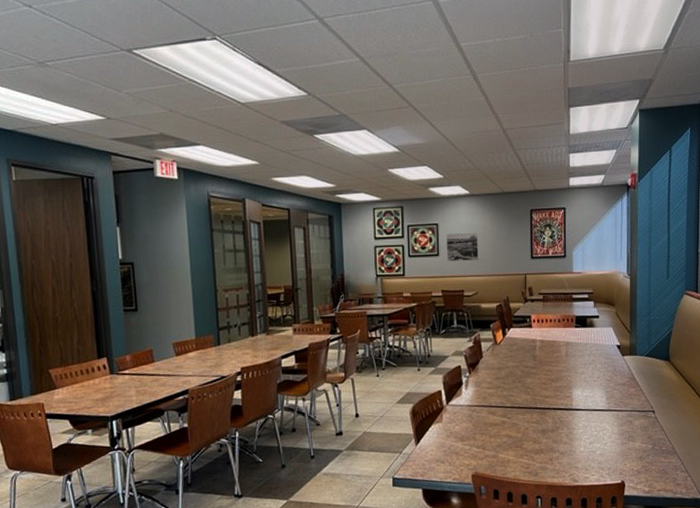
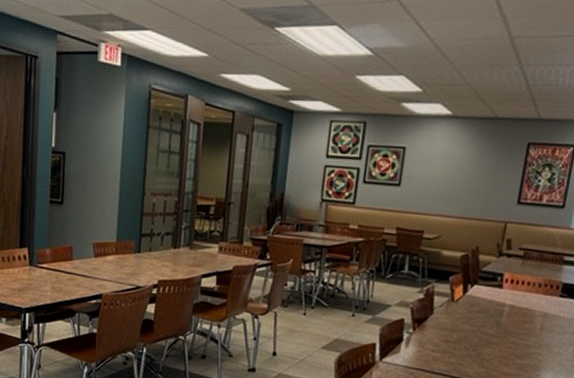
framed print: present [447,232,479,261] -> none [410,161,454,197]

